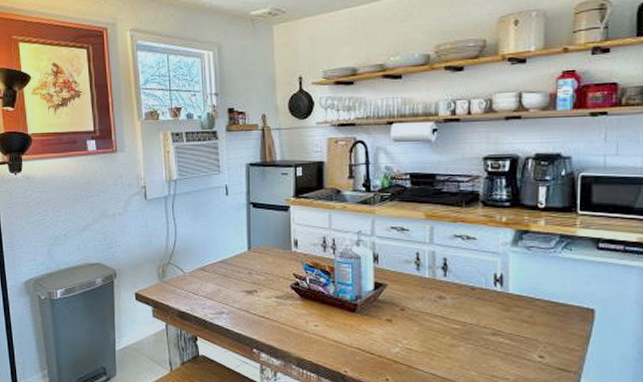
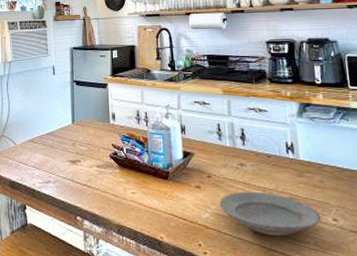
plate: none [412,326,525,373] -> present [219,191,321,237]

